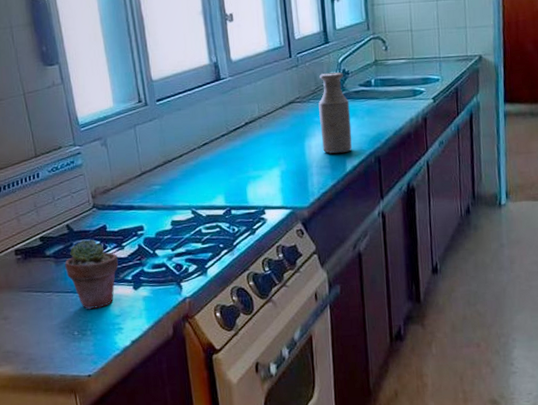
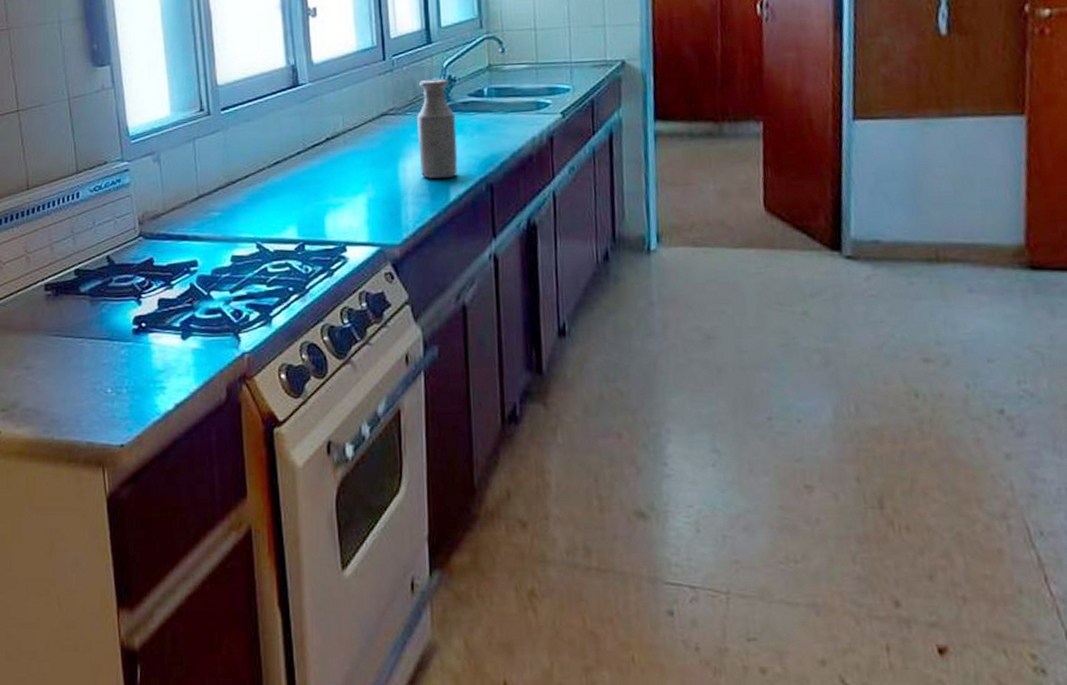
potted succulent: present [65,239,119,310] -> none [102,274,166,362]

